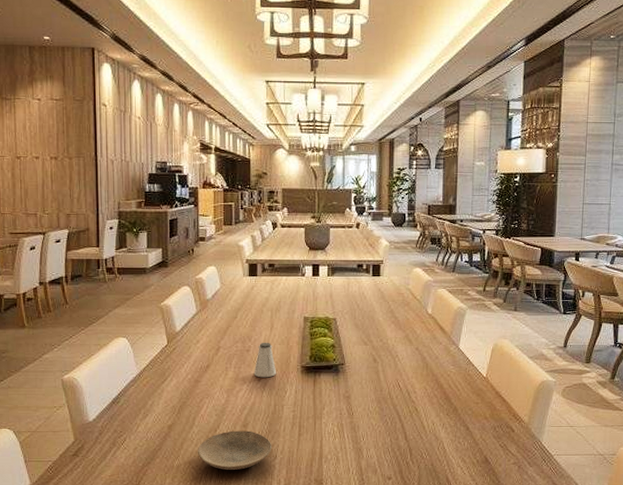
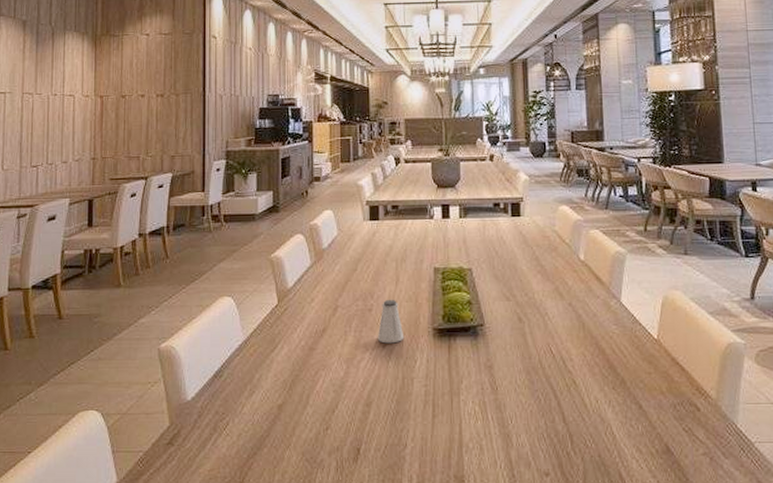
plate: present [198,431,272,470] -> none [313,411,401,463]

